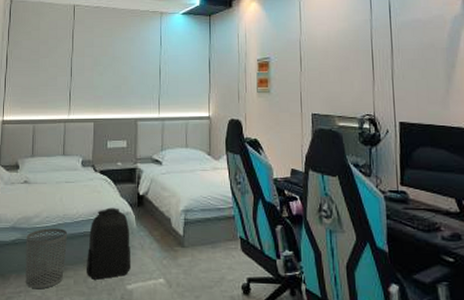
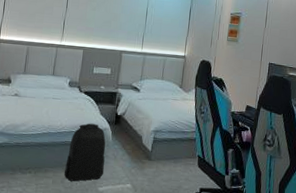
waste bin: present [25,228,67,289] -> none [8,135,50,186]

